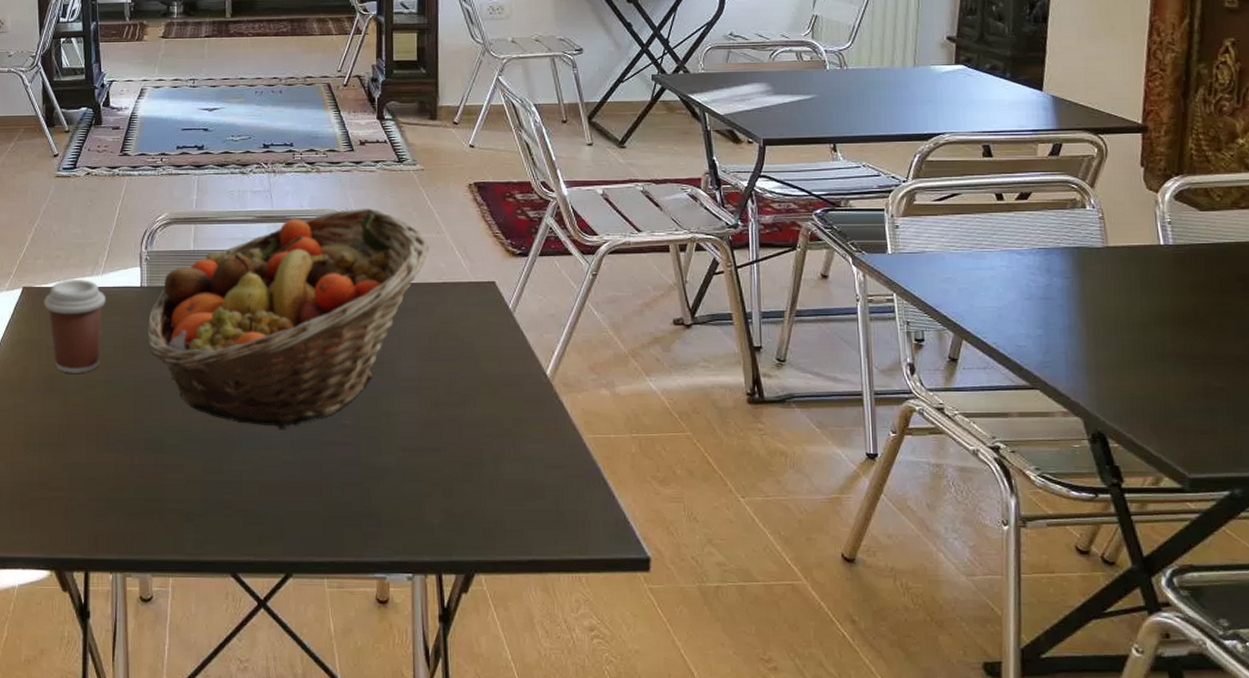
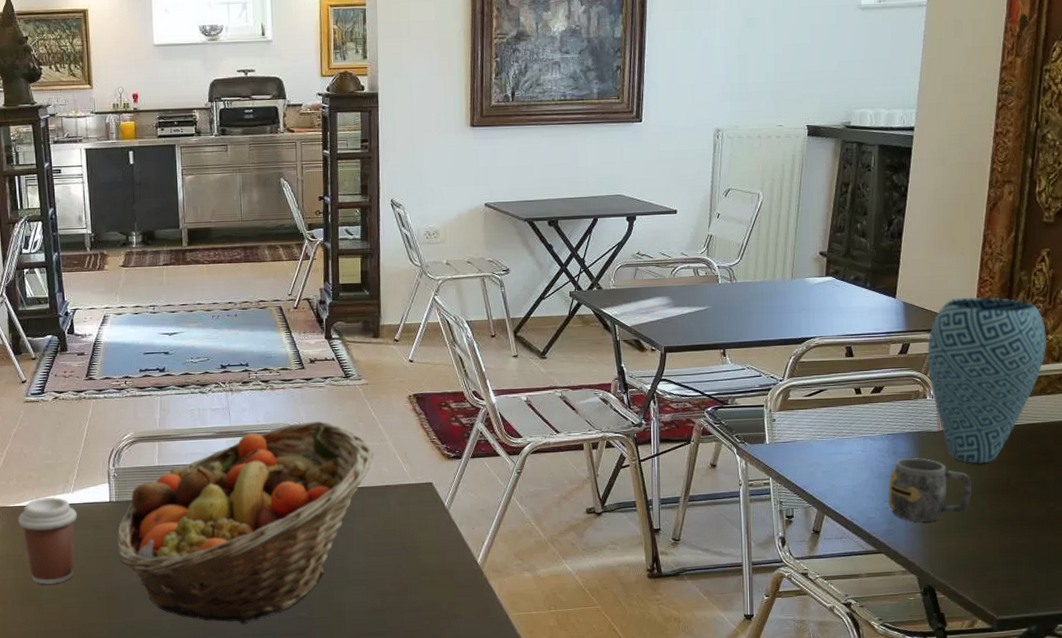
mug: none [1041,276,1149,354] -> present [888,457,972,522]
vase: none [1084,92,1237,288] -> present [927,296,1047,464]

